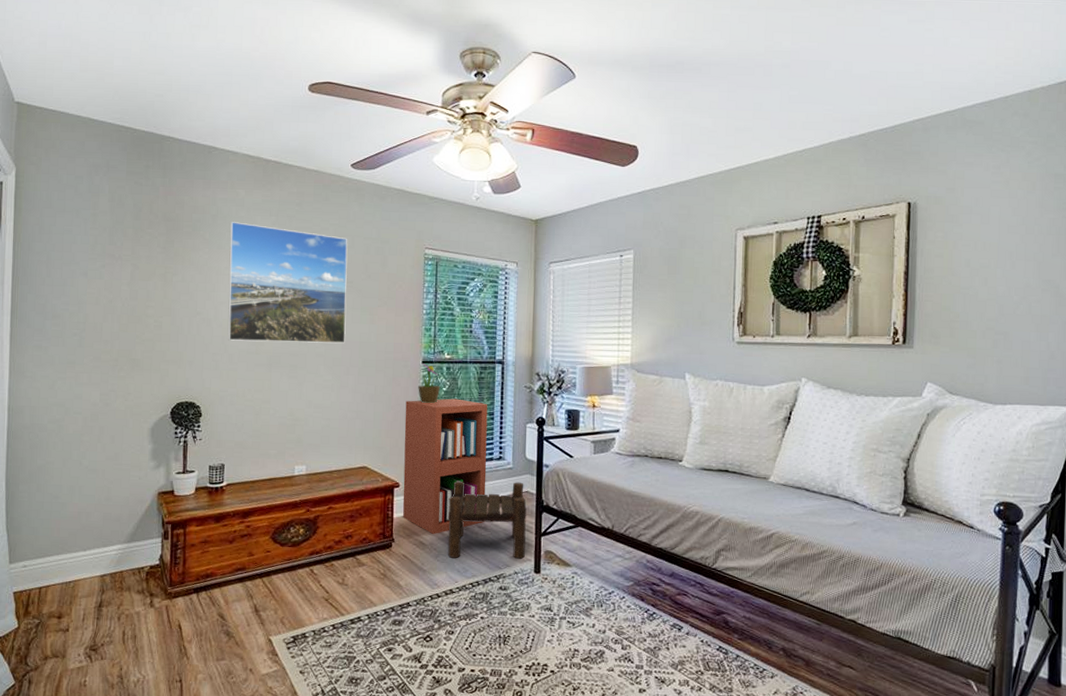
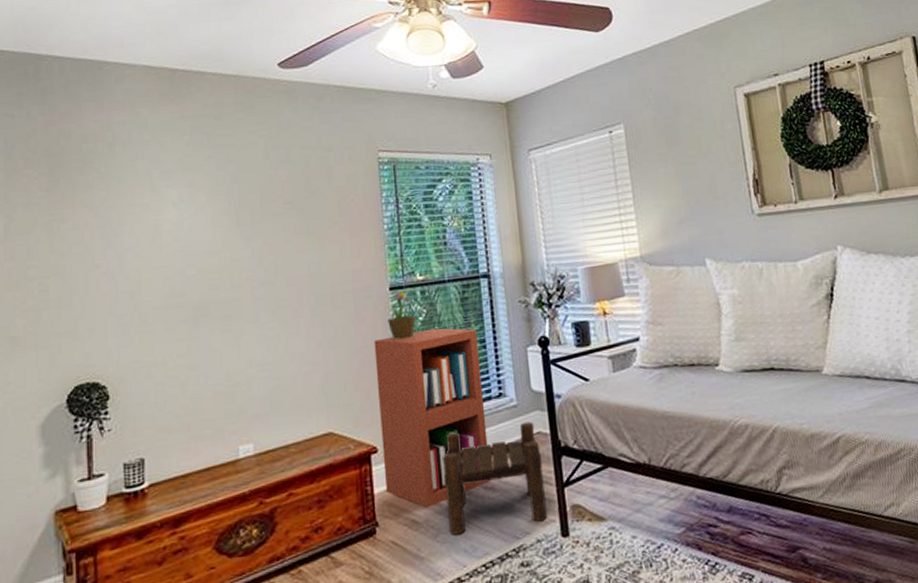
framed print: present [227,222,348,344] -> none [132,147,290,296]

